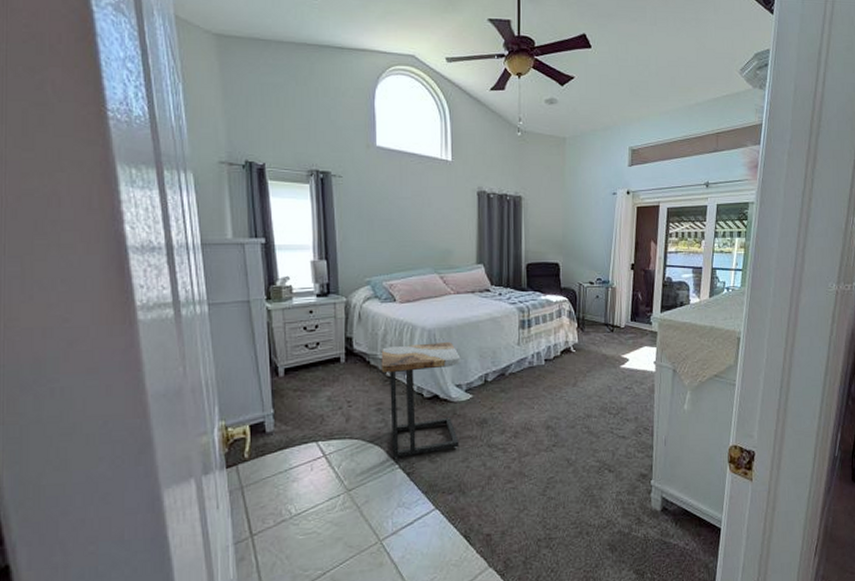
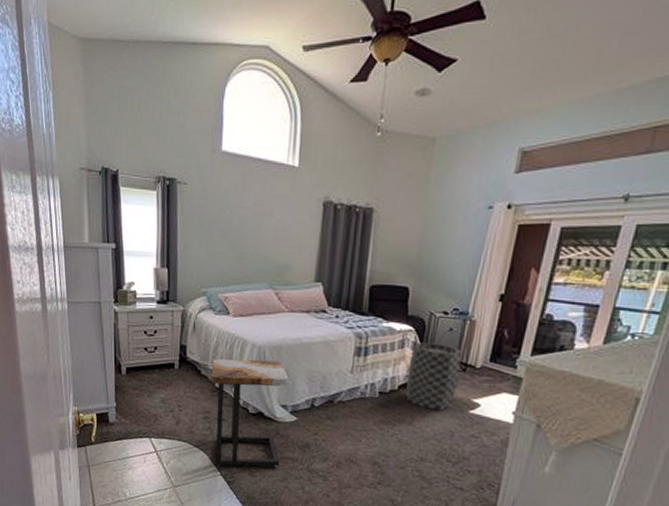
trash can: none [567,310,610,369] -> present [406,342,461,411]

